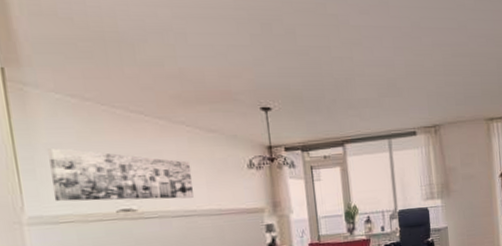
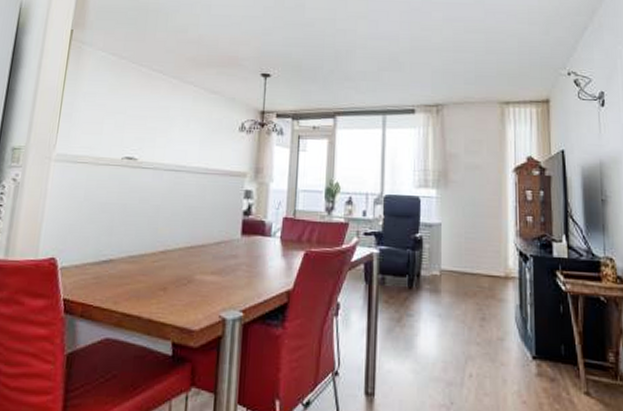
wall art: present [48,148,193,202] -> none [79,97,191,154]

